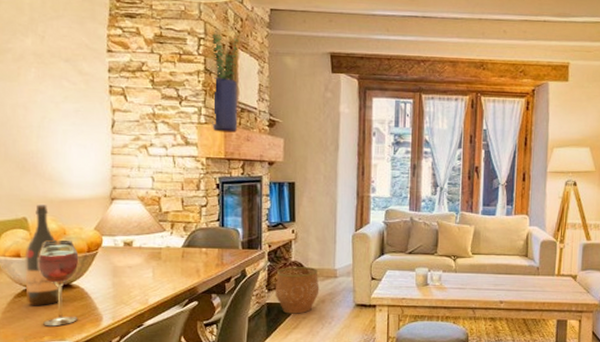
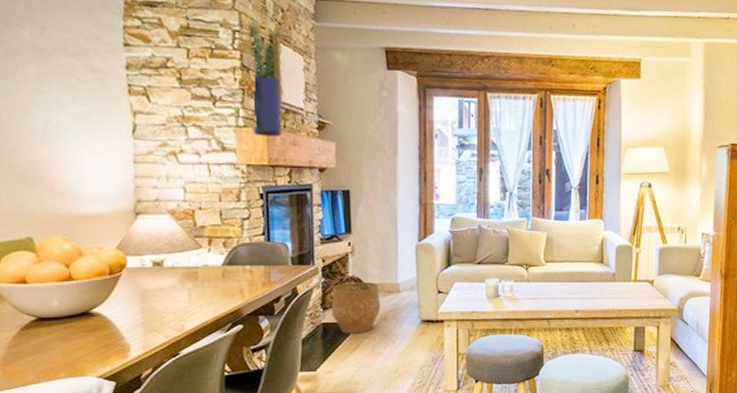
wine bottle: present [24,203,62,306] -> none [31,220,81,339]
wineglass: present [38,239,79,327] -> none [48,261,100,361]

